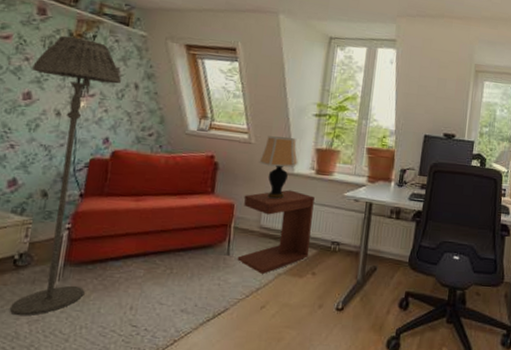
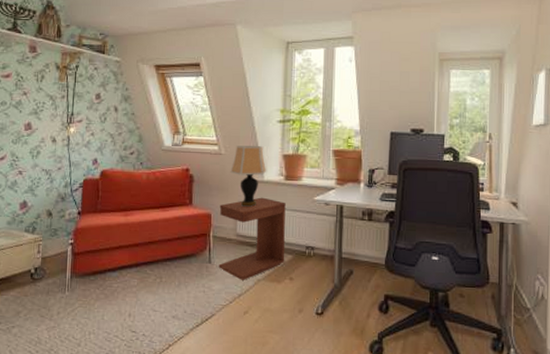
floor lamp: present [9,35,122,316] -> none [30,69,103,323]

